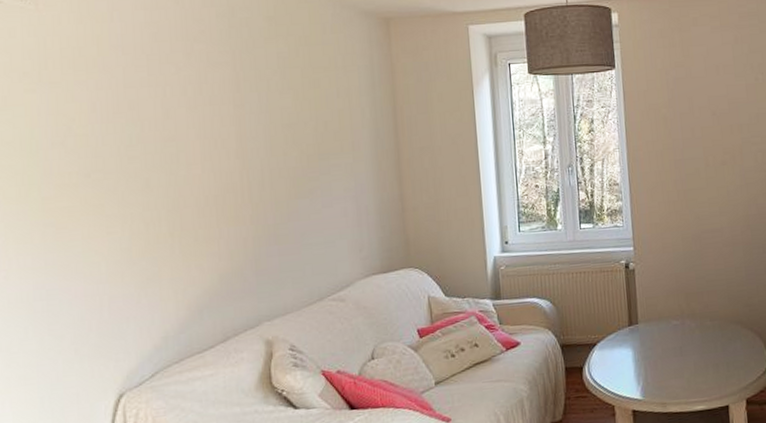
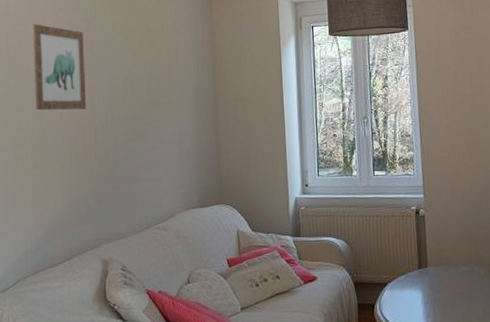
wall art: none [158,57,237,165] -> present [32,24,87,111]

